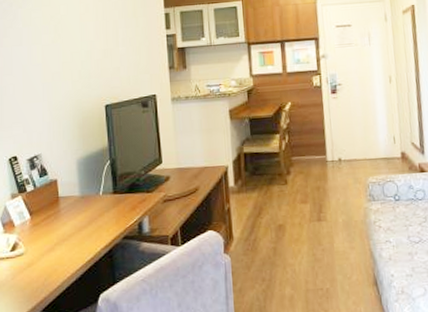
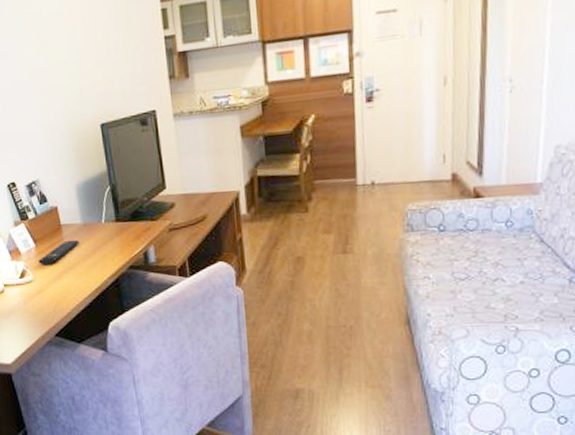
remote control: none [32,211,75,238] -> present [38,239,79,265]

